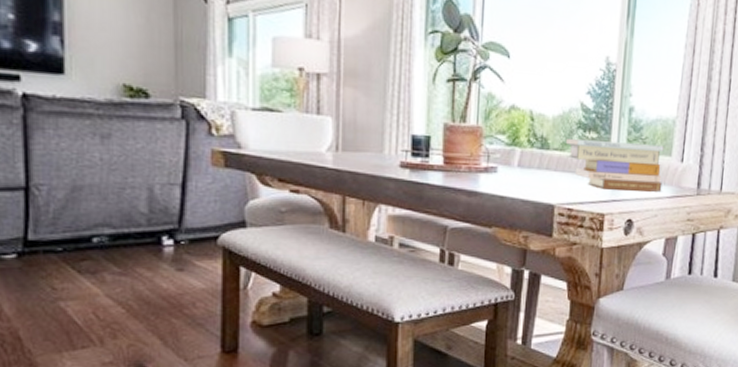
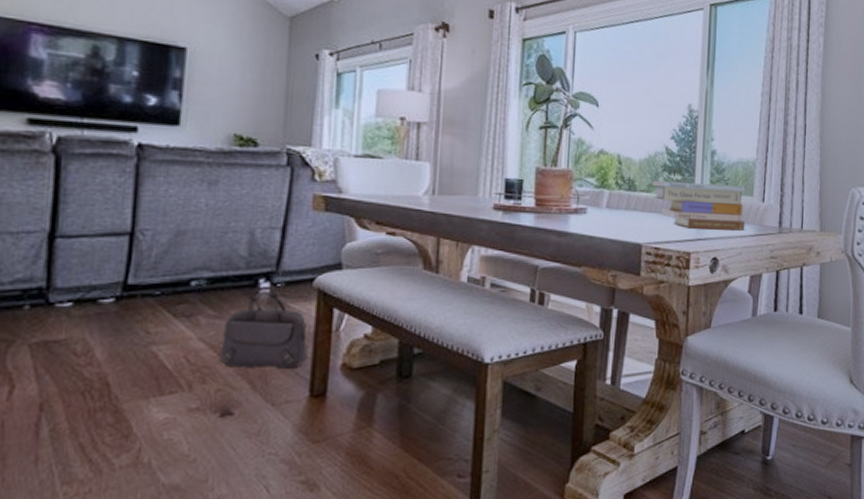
handbag: none [128,240,215,326] -> present [219,282,308,369]

